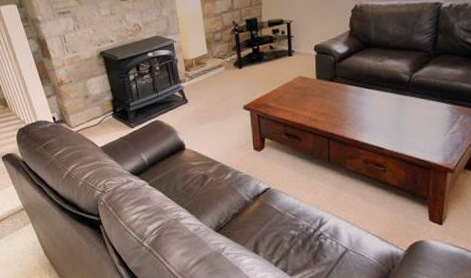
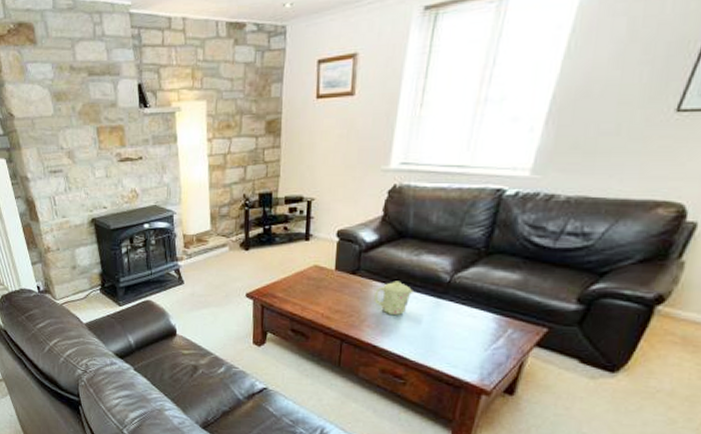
mug: none [351,83,382,113] -> present [374,281,413,316]

